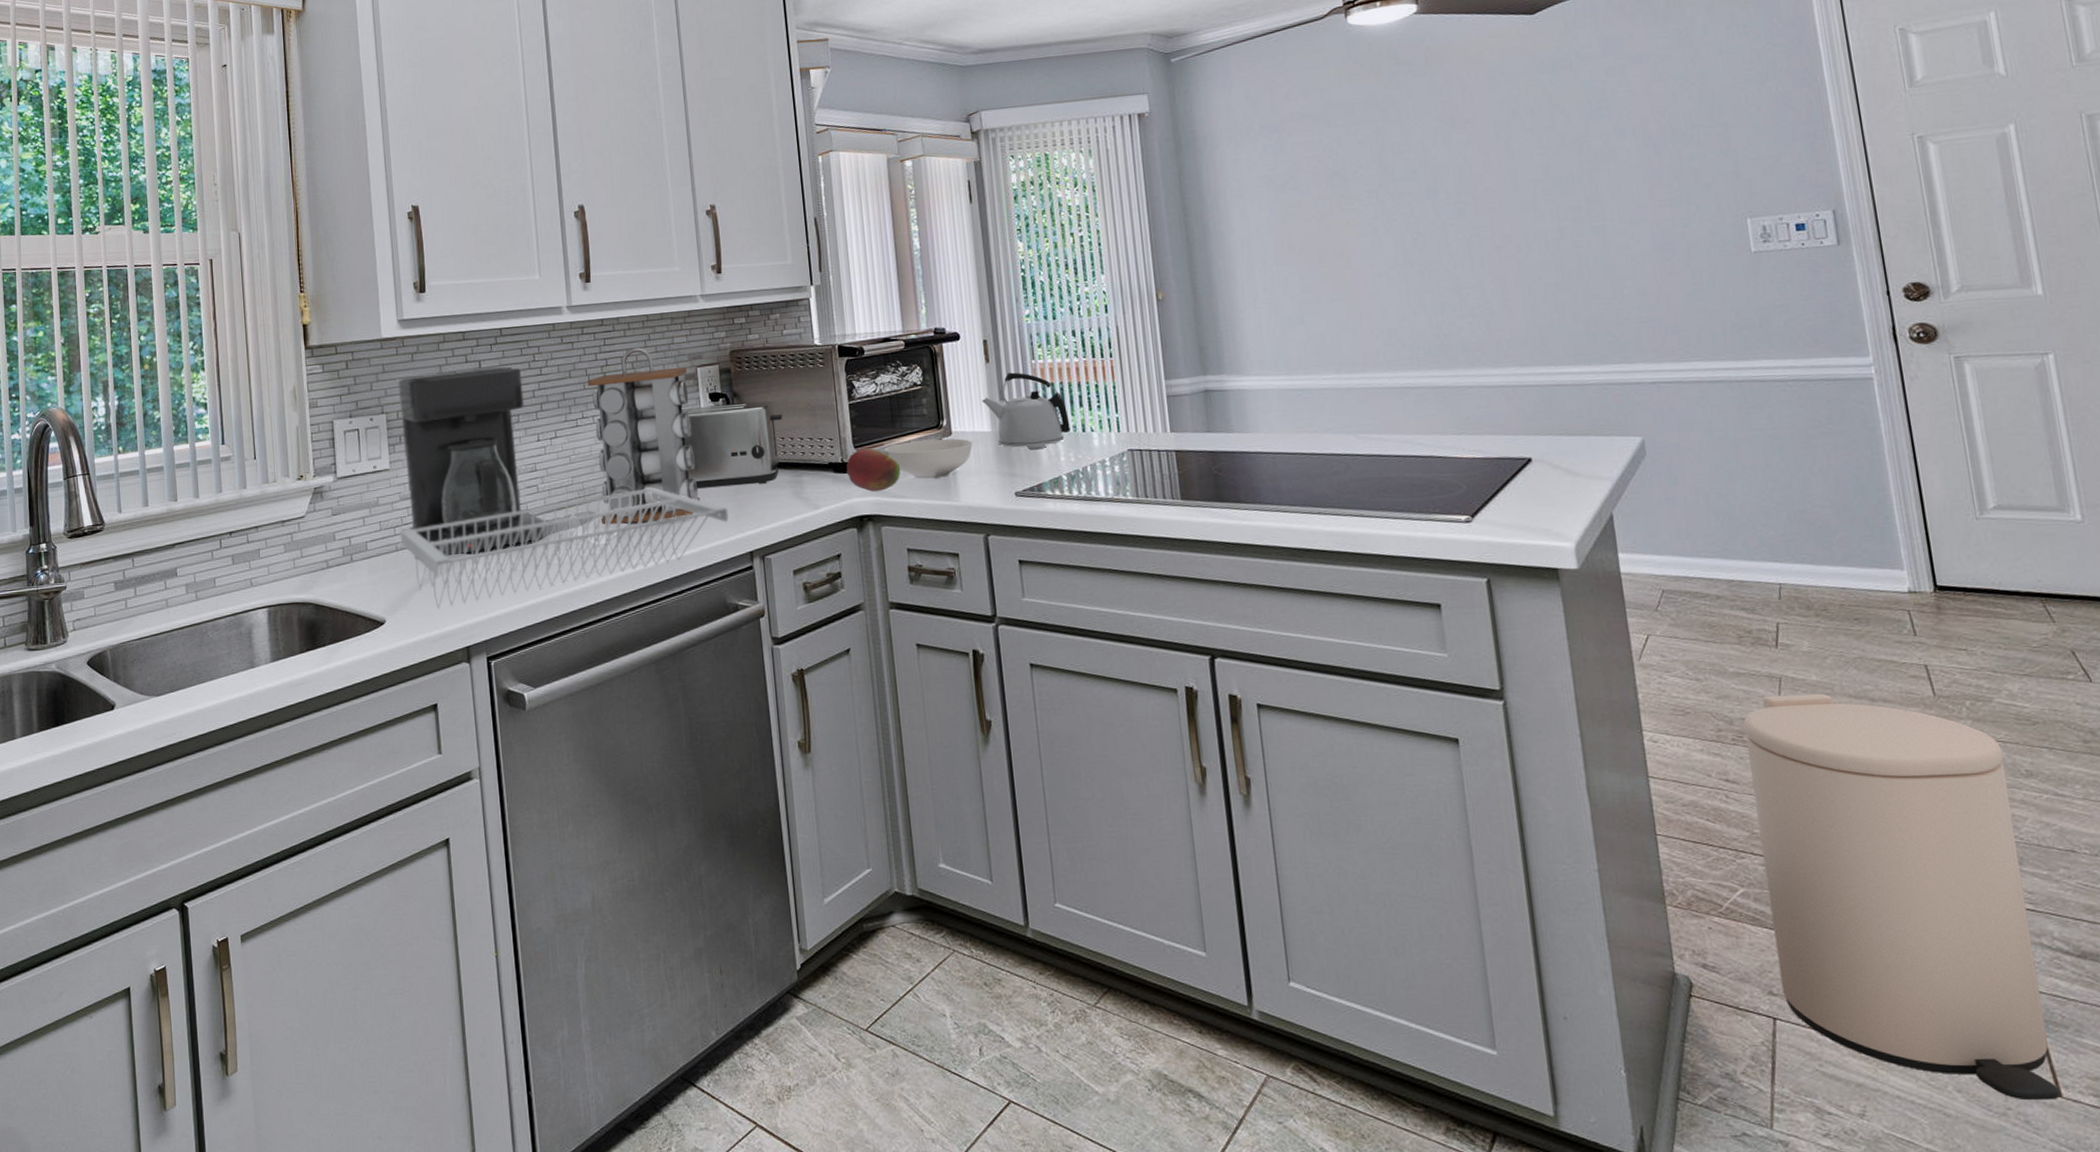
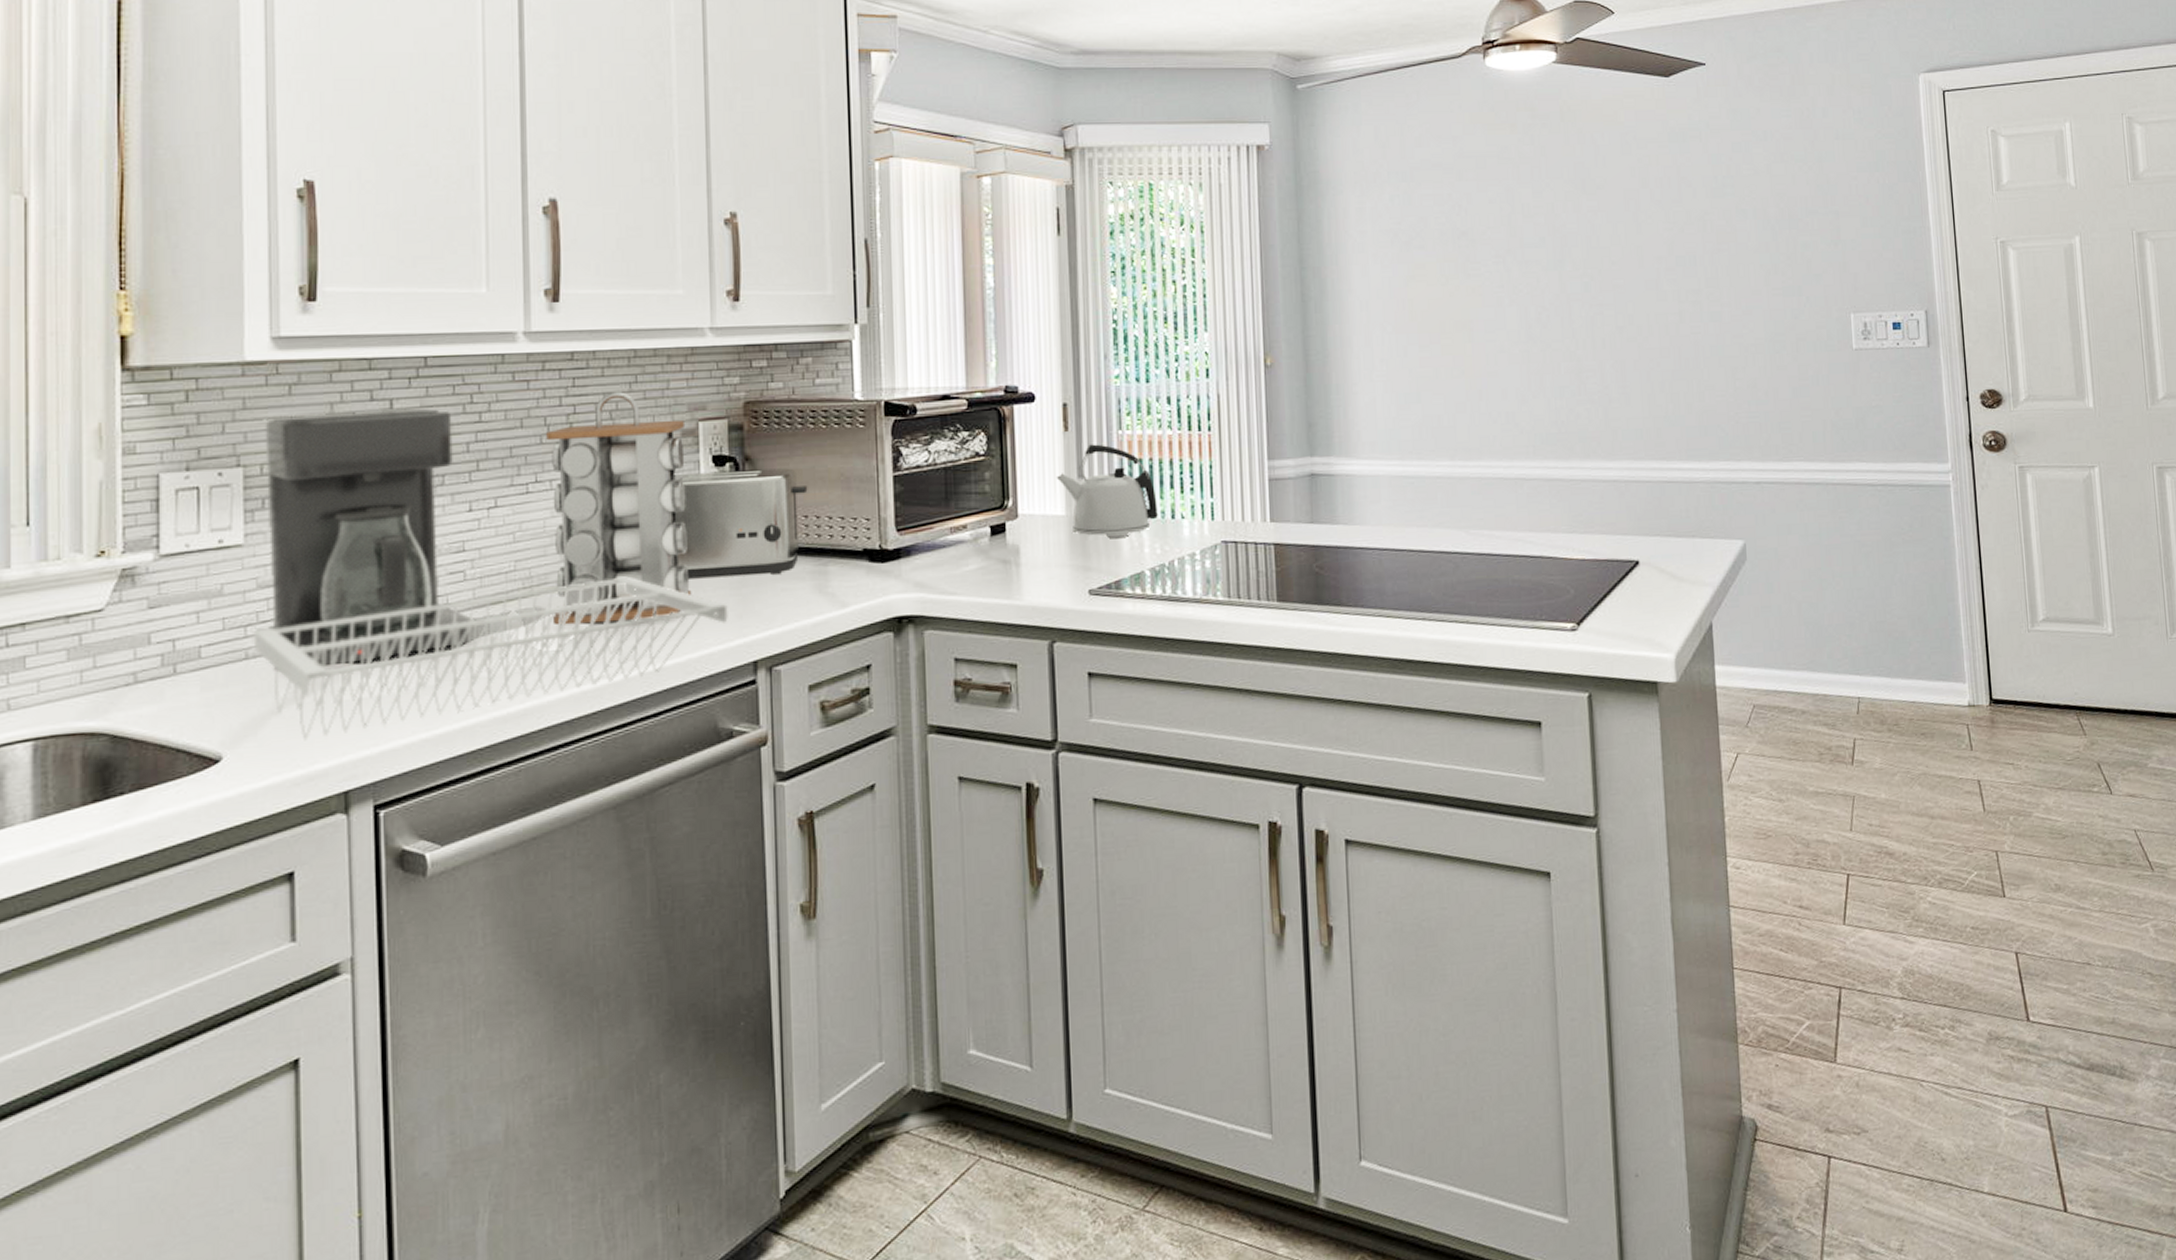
fruit: present [846,448,901,492] -> none [884,532,953,586]
bowl: present [884,438,973,479] -> none [933,522,1043,572]
pedal bin: present [1742,693,2060,1101] -> none [1818,811,2066,1219]

